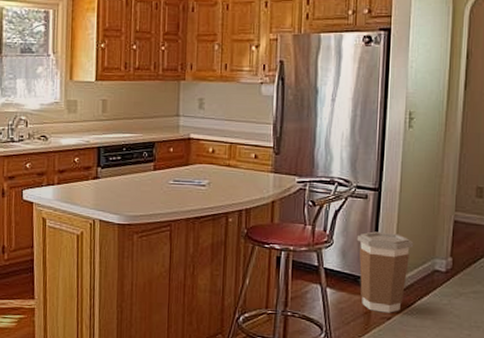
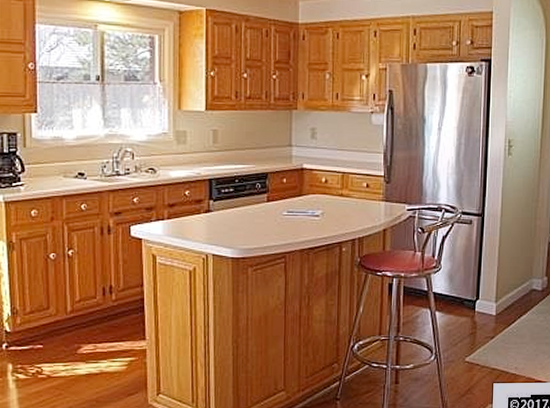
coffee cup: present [356,231,414,313] -> none [462,255,514,332]

